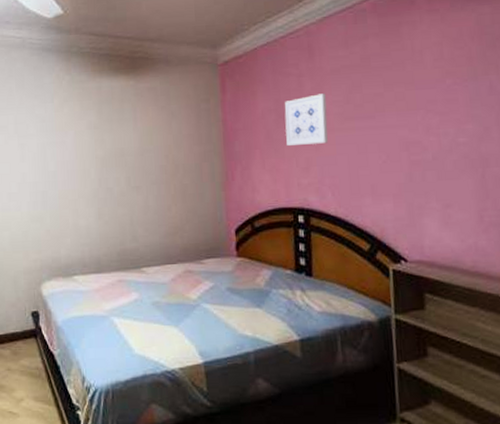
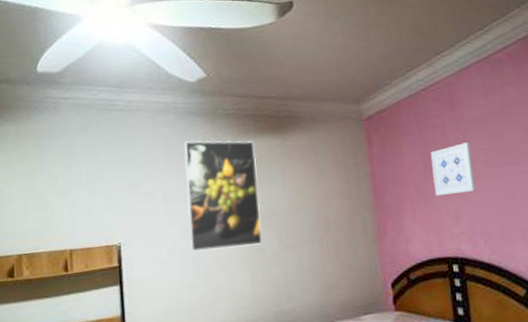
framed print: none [38,77,111,186] -> present [184,140,263,251]

